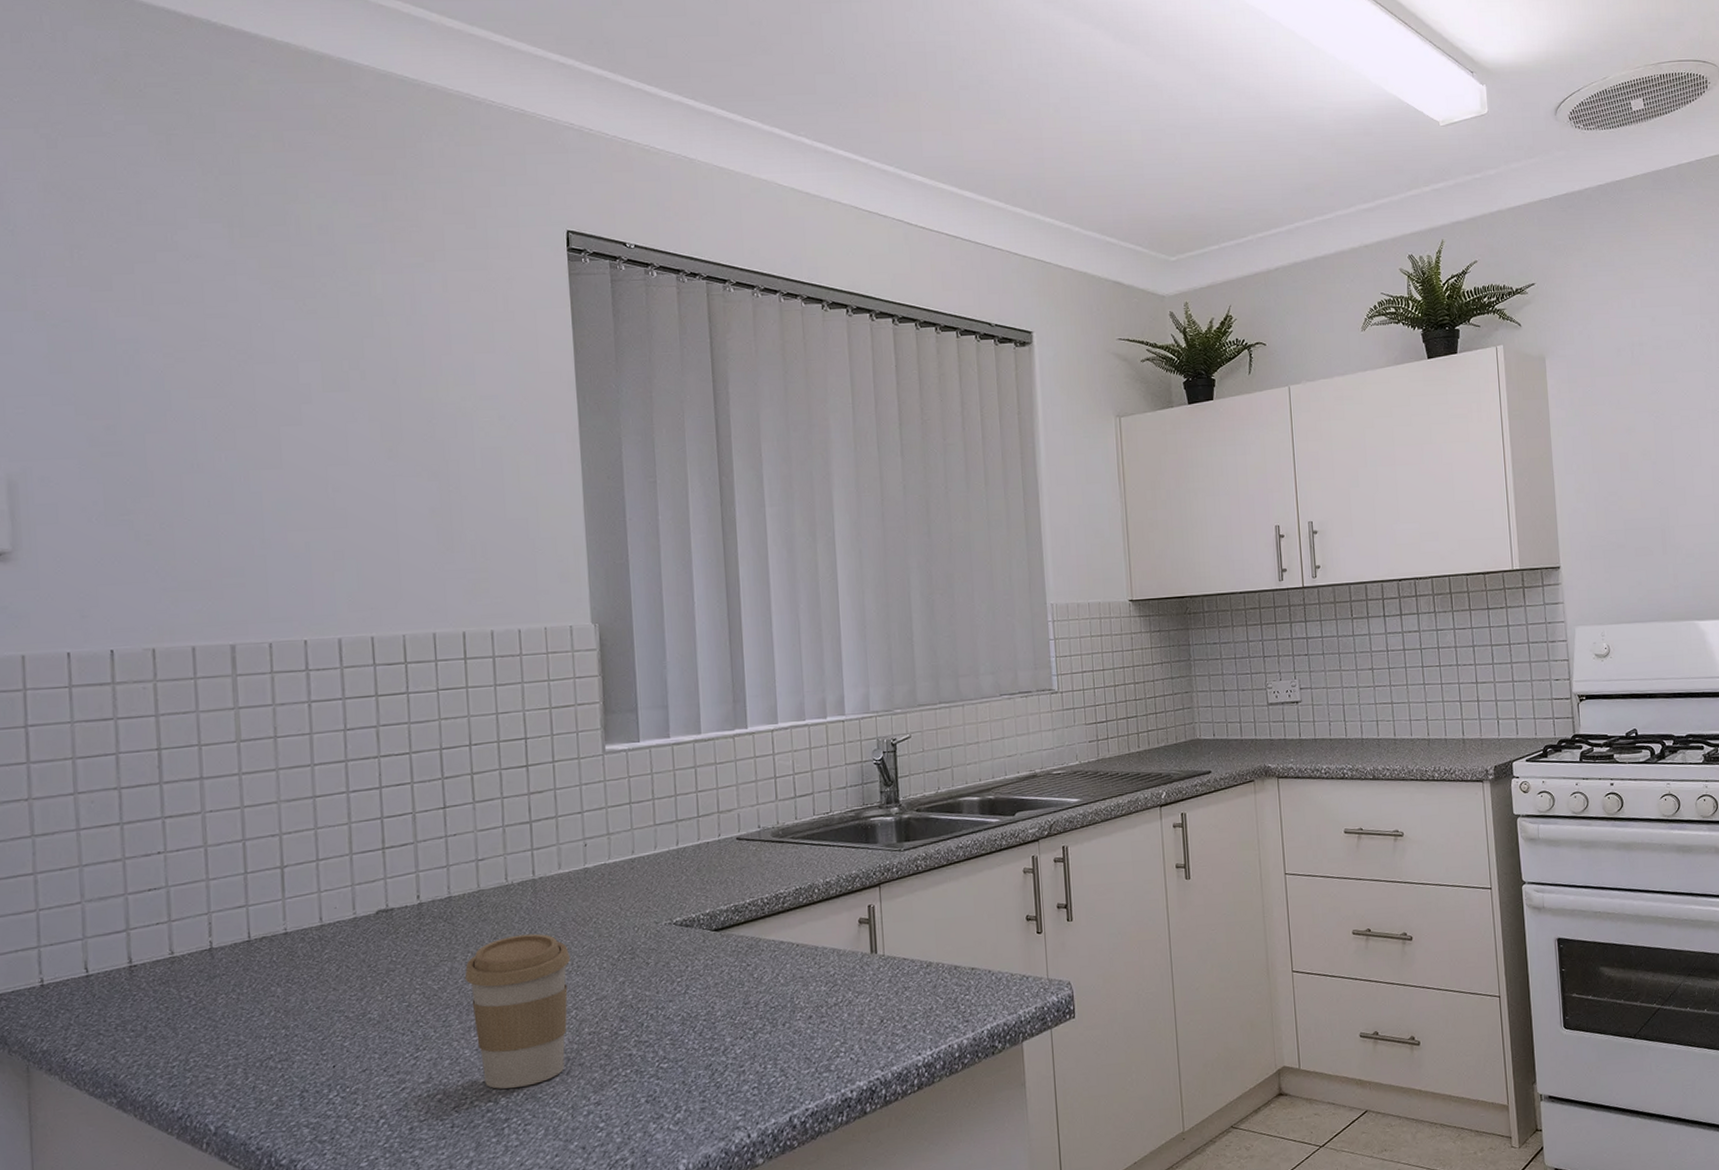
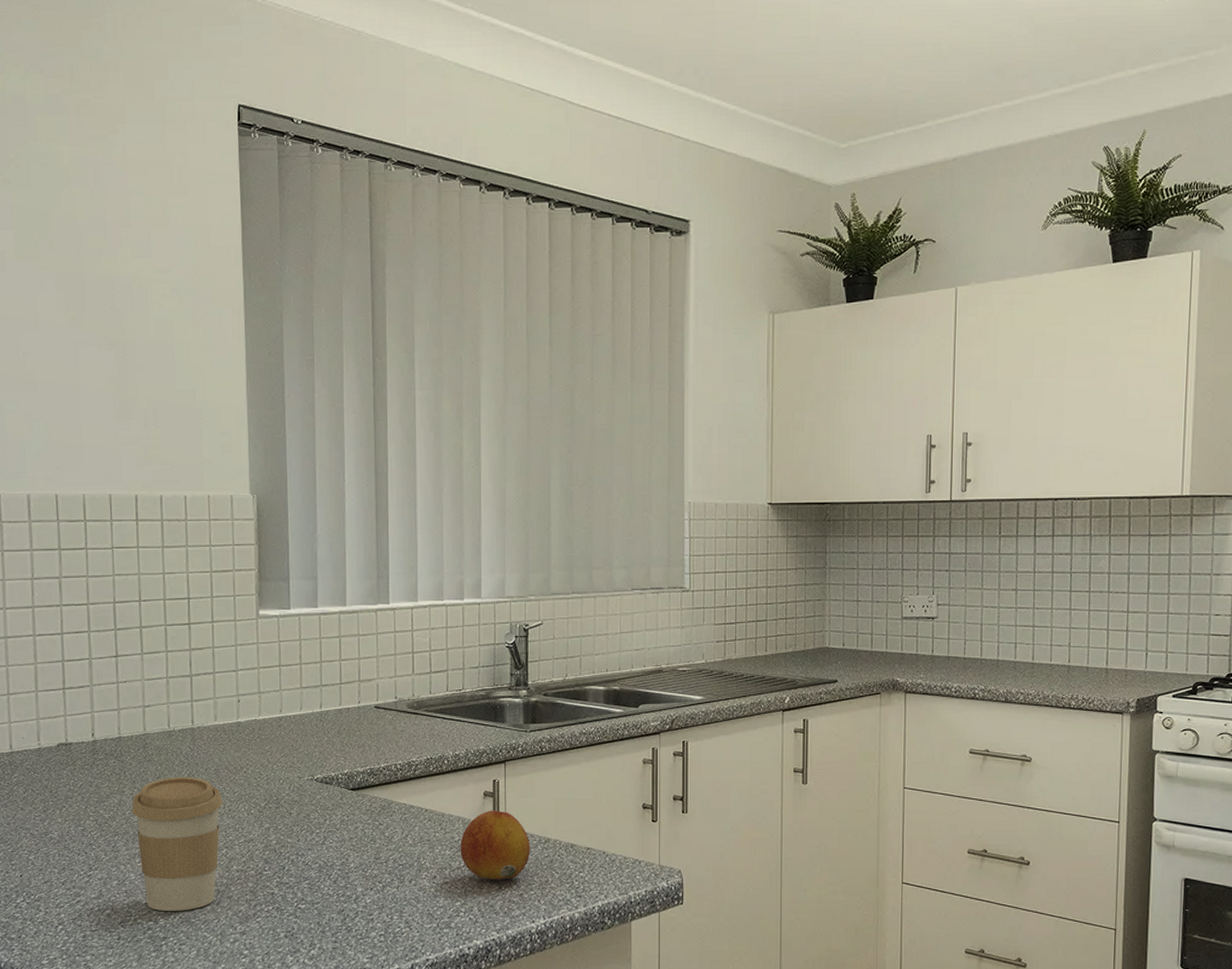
fruit: none [836,937,912,1014] -> present [460,810,531,879]

